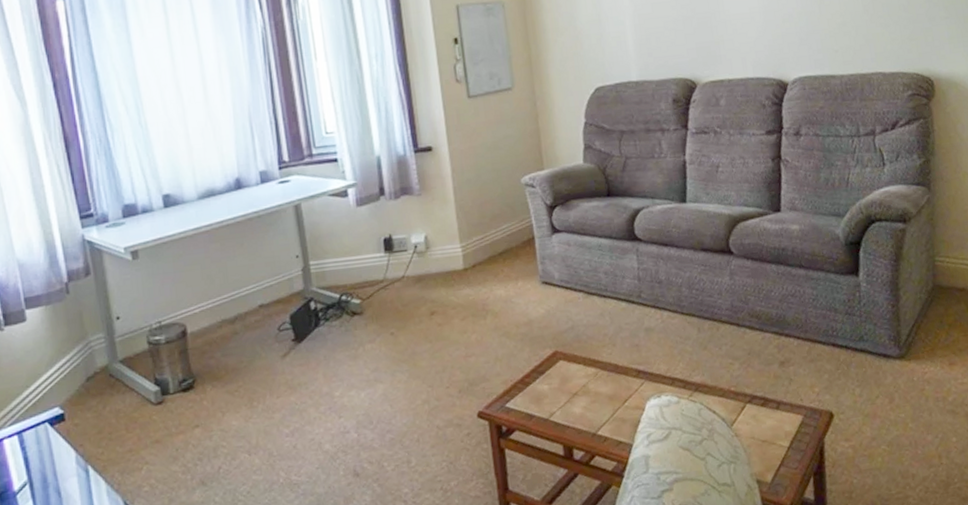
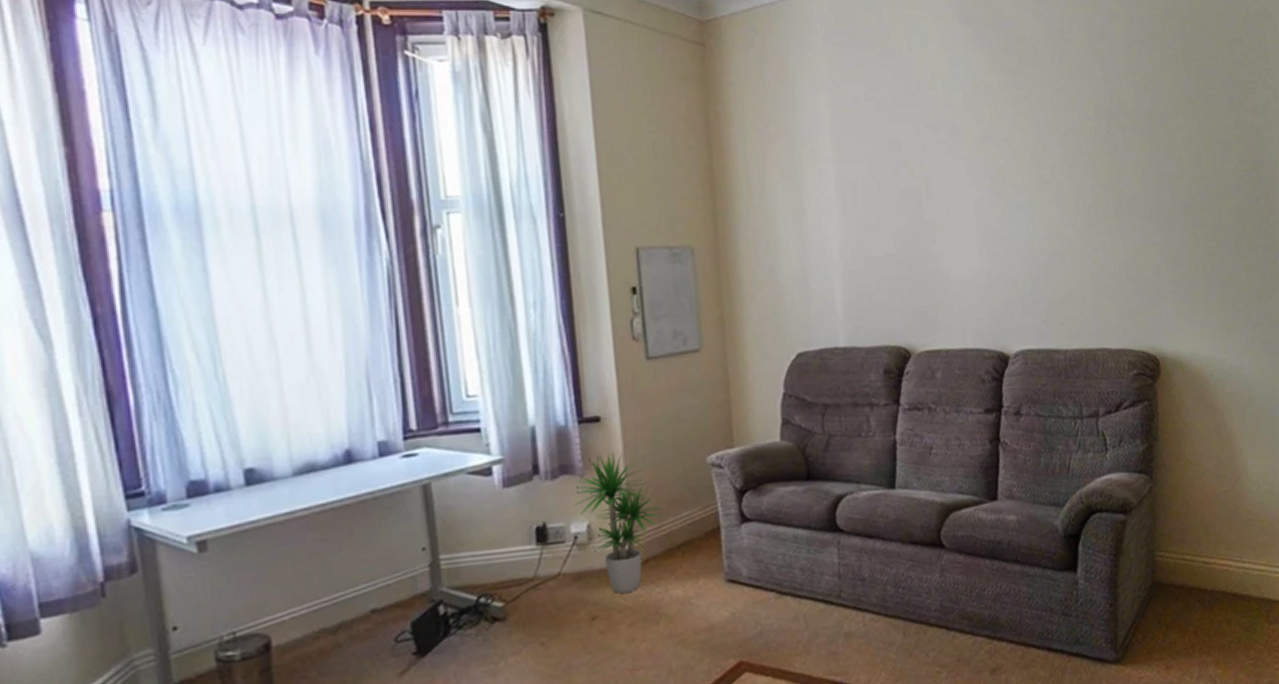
potted plant: none [413,176,488,293] -> present [573,452,665,594]

